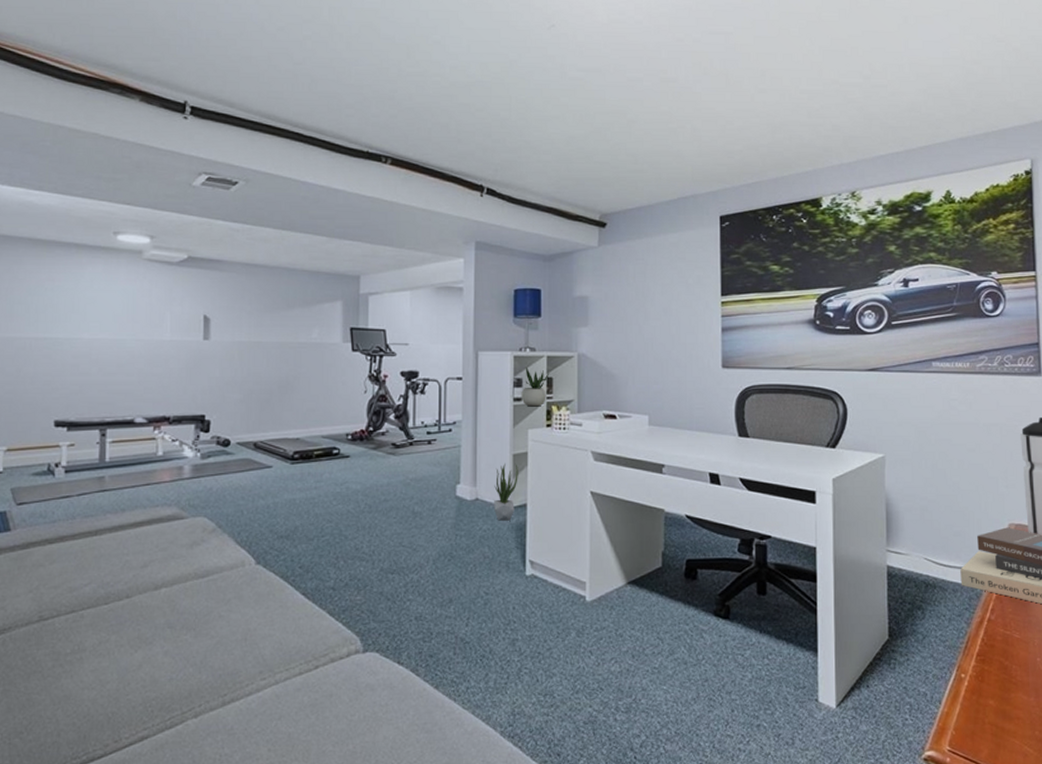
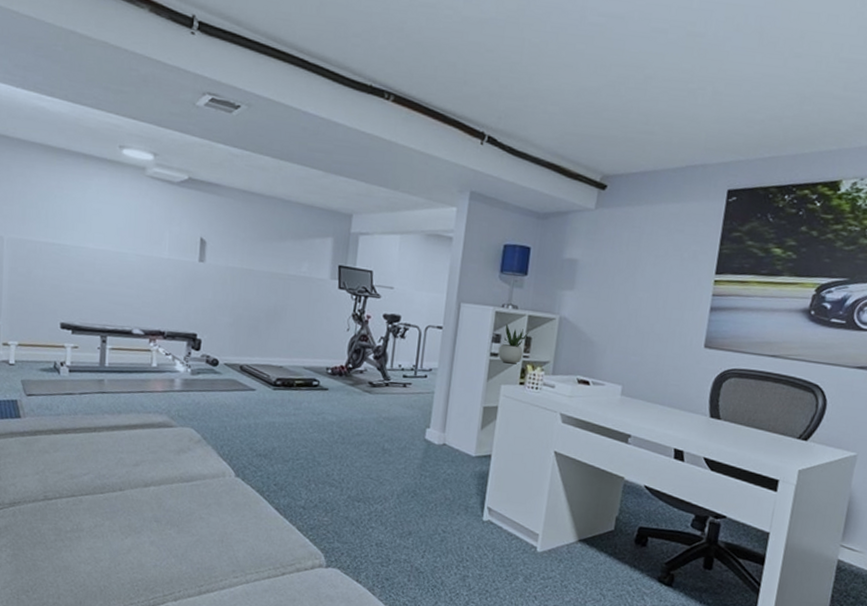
potted plant: present [494,463,518,521] -> none [459,414,487,469]

